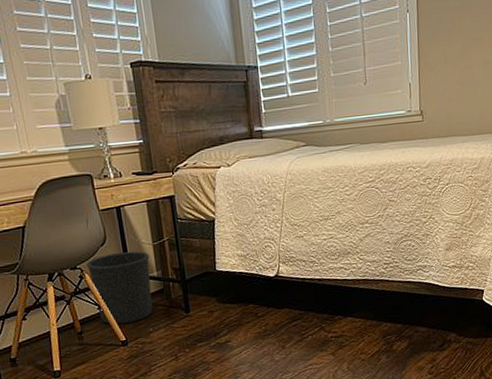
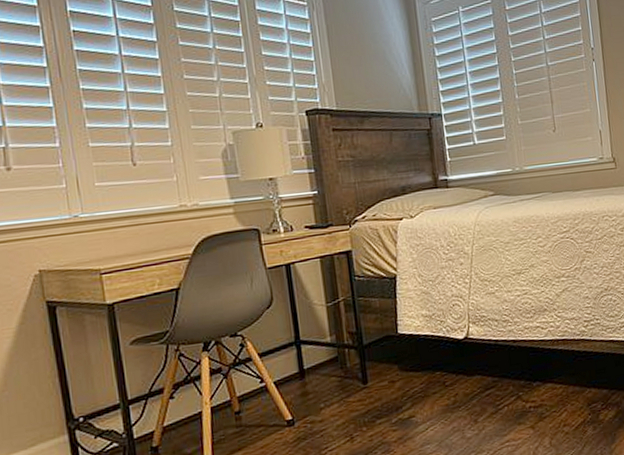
waste bin: present [86,251,153,325] -> none [249,313,325,401]

